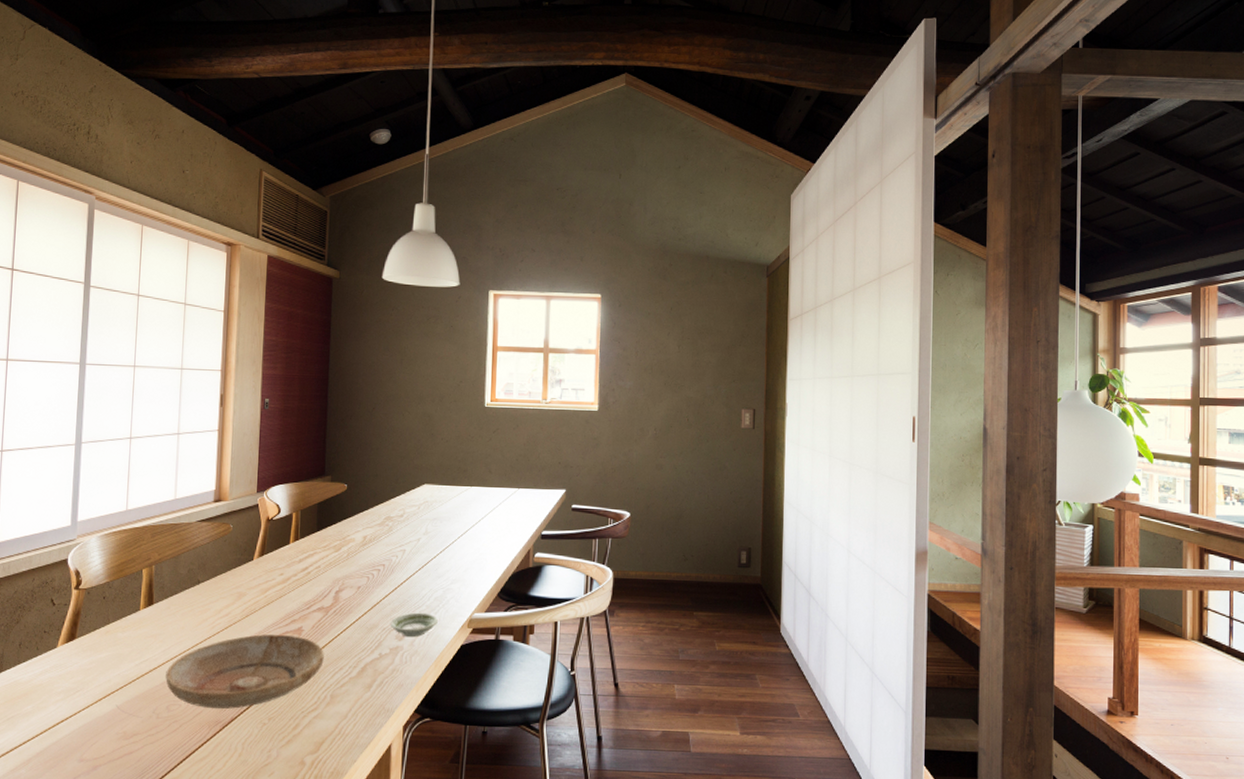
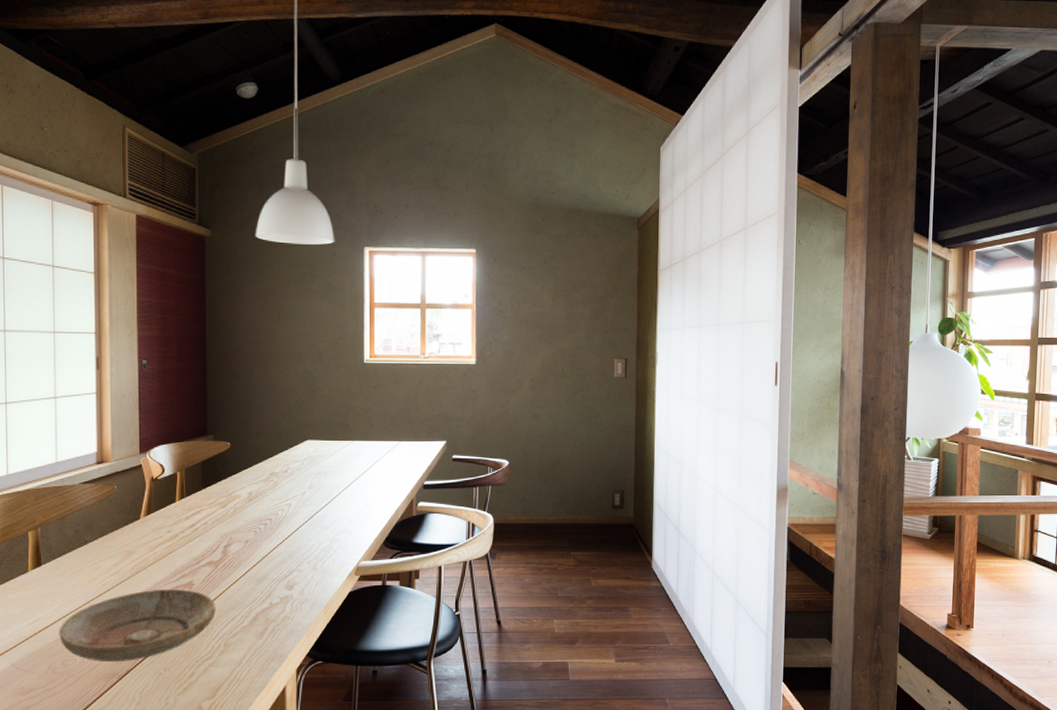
saucer: present [390,612,438,638] -> none [279,563,326,587]

